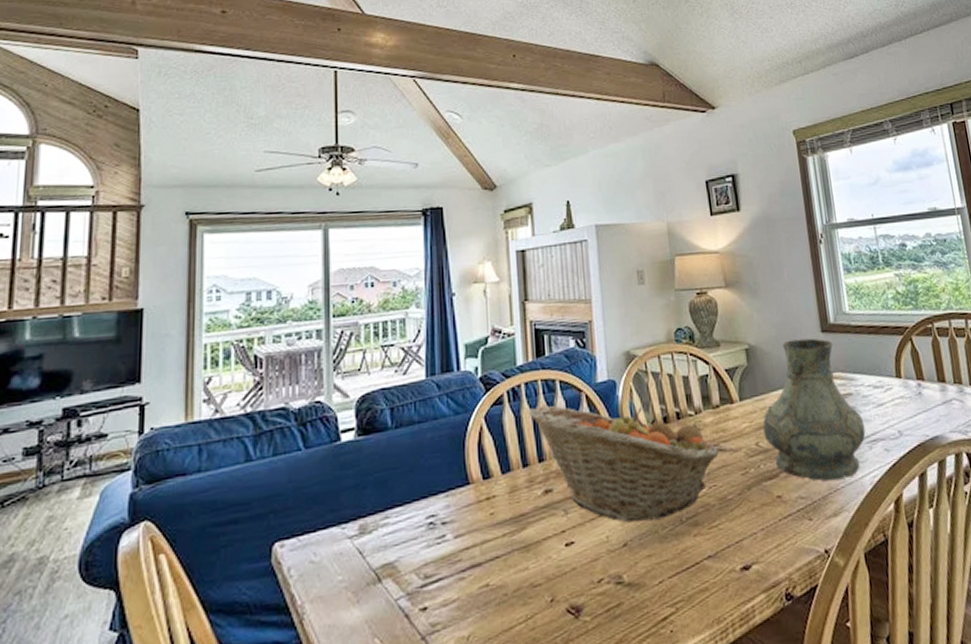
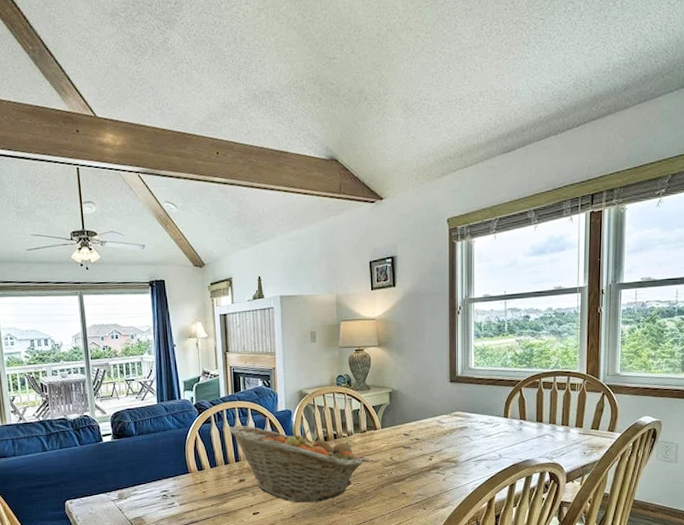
vase: present [763,338,866,481] -> none [397,386,474,485]

